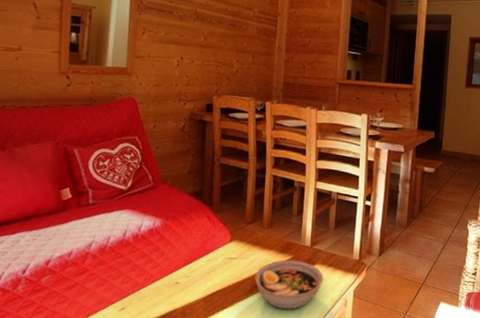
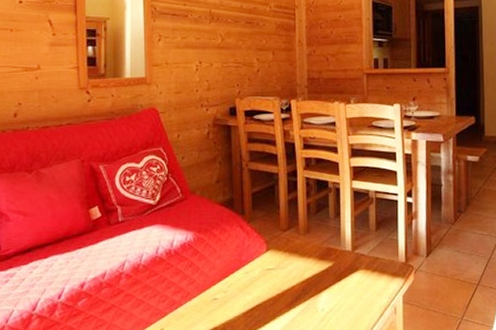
bowl: present [254,259,324,310] -> none [295,266,369,321]

